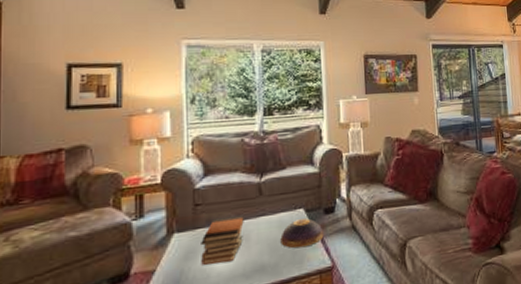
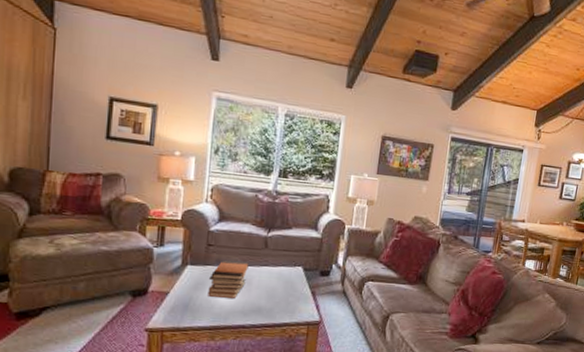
decorative bowl: present [280,218,324,249] -> none [277,275,317,301]

